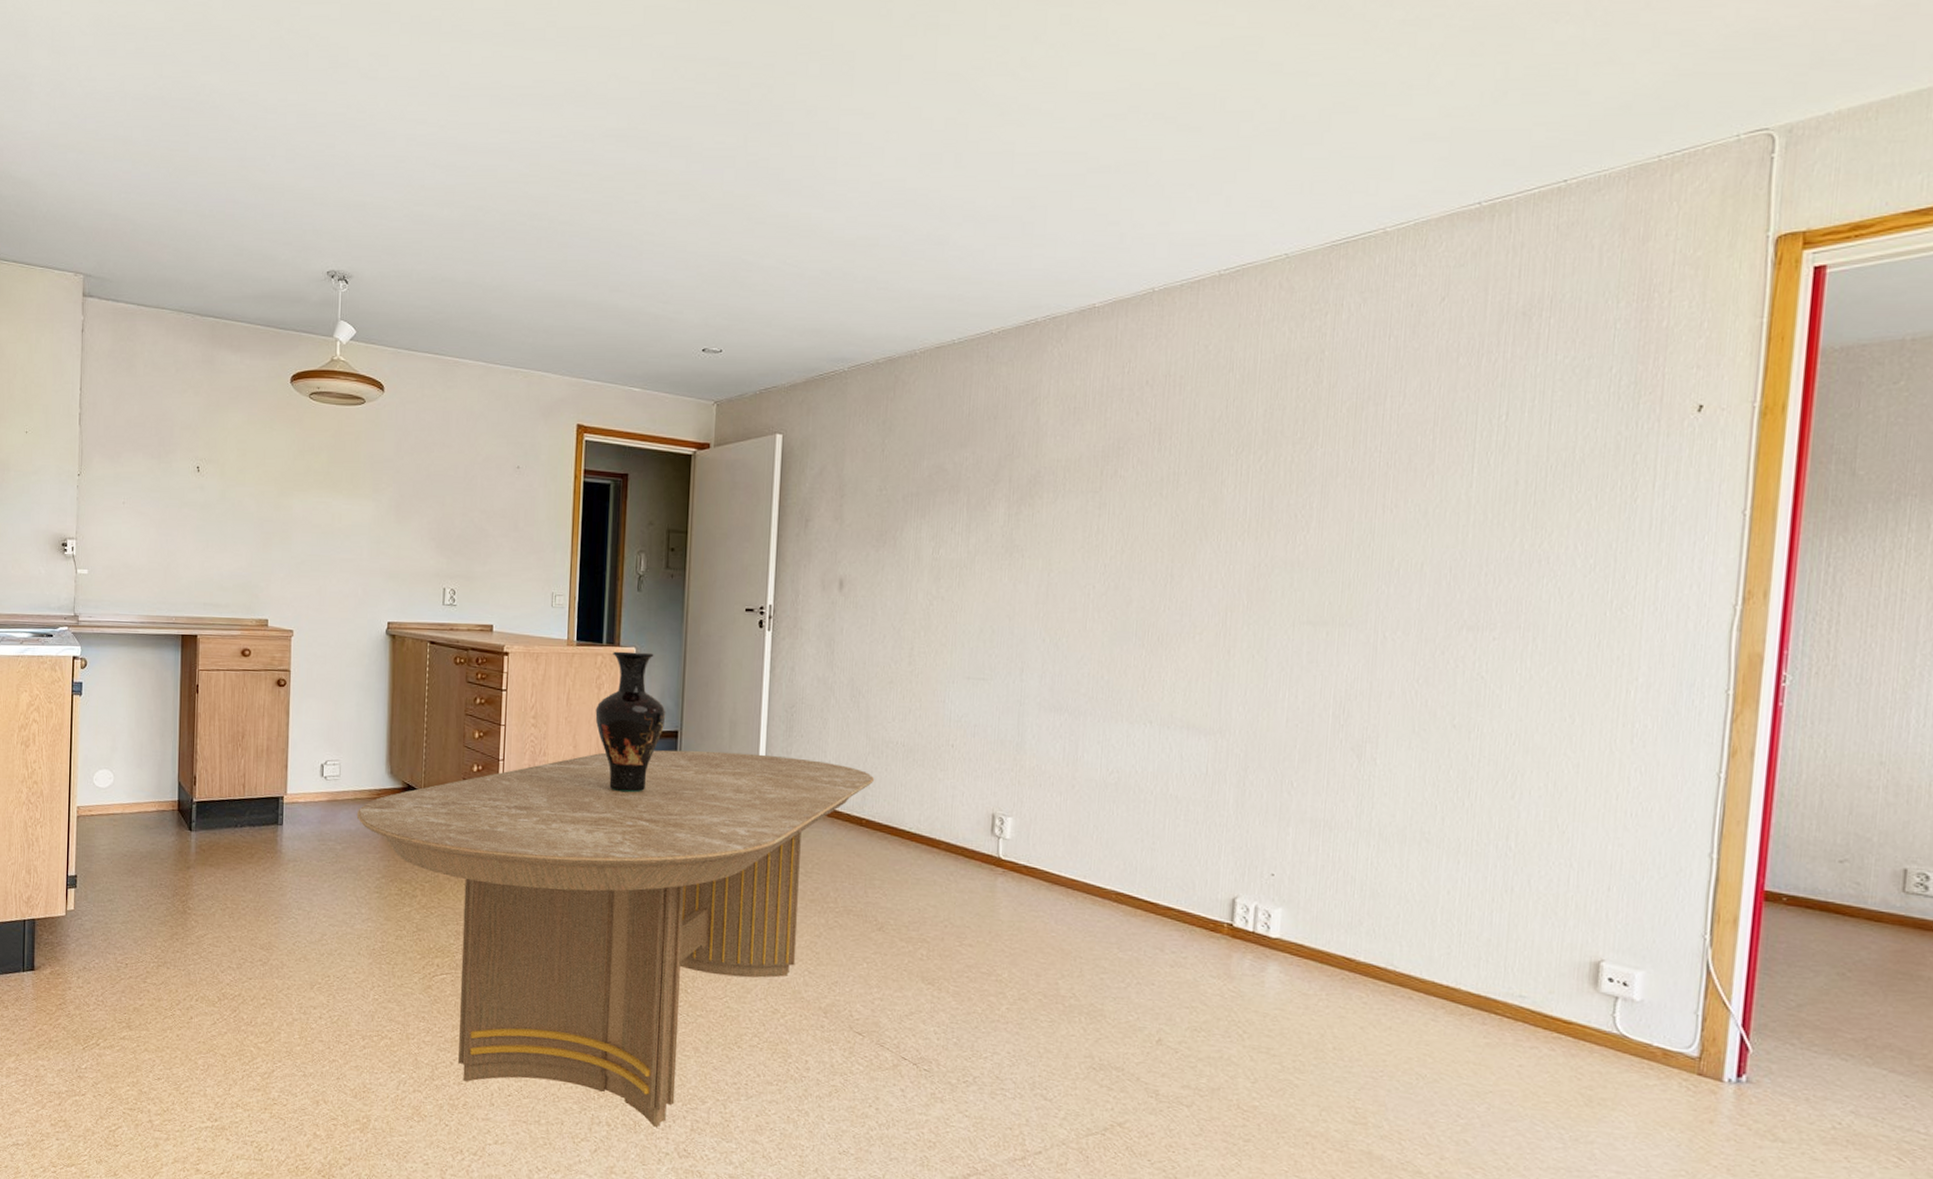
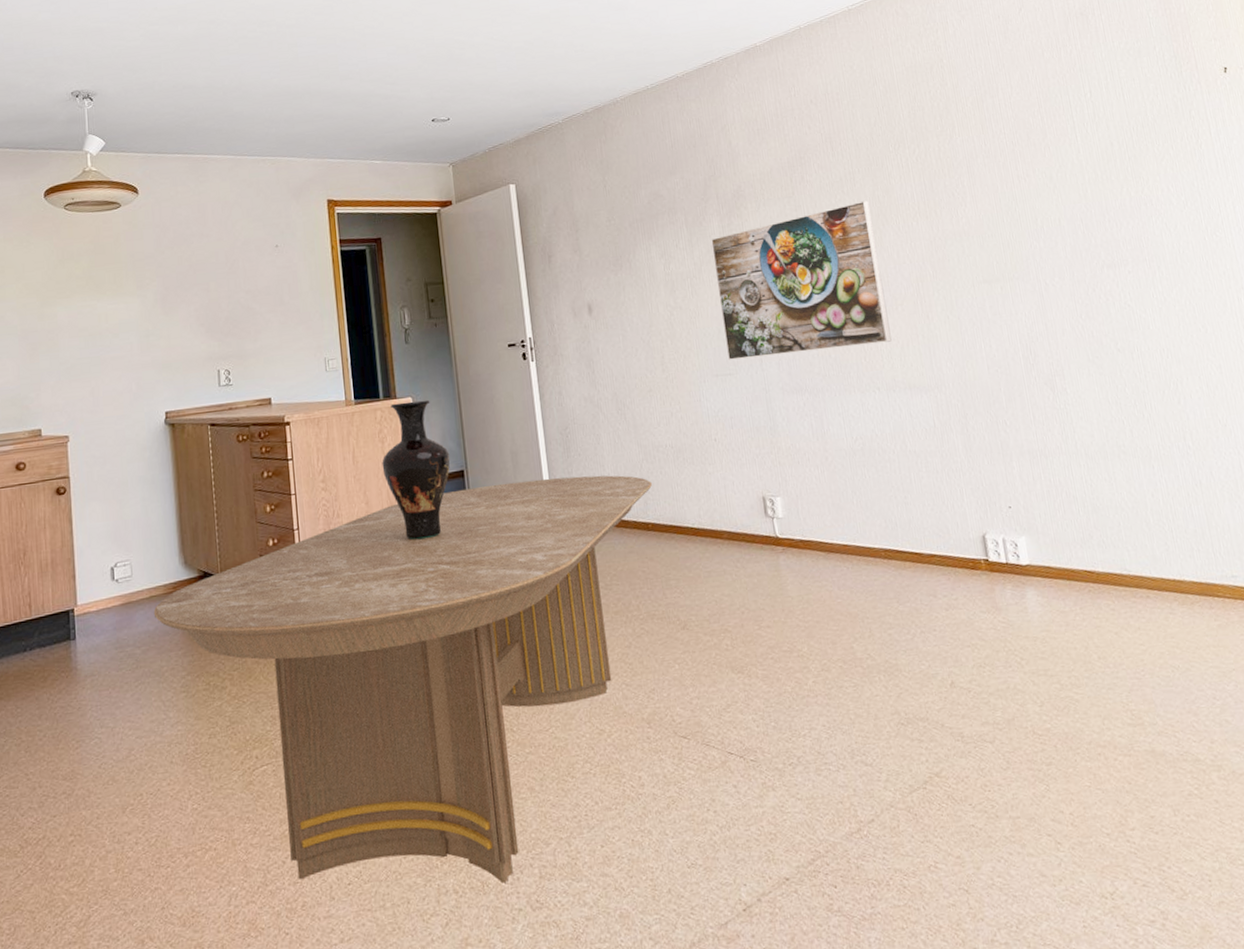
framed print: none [985,508,1189,673] -> present [711,200,892,360]

